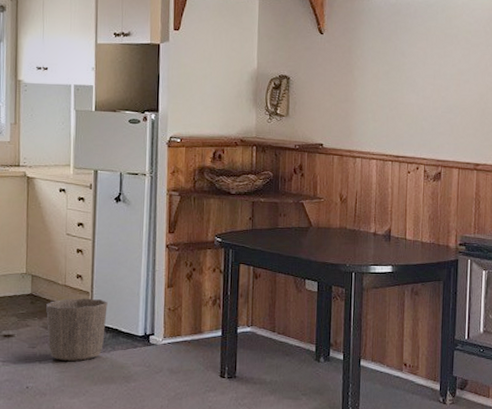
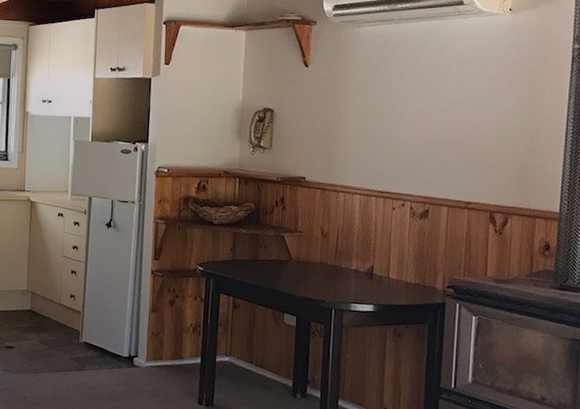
waste basket: present [46,298,108,362] -> none [43,316,97,377]

